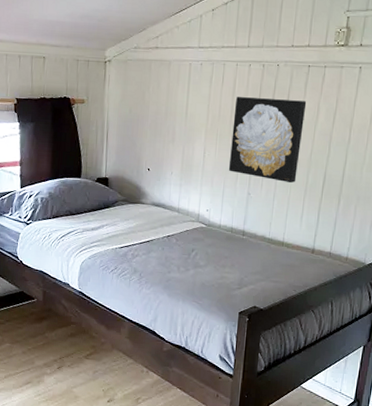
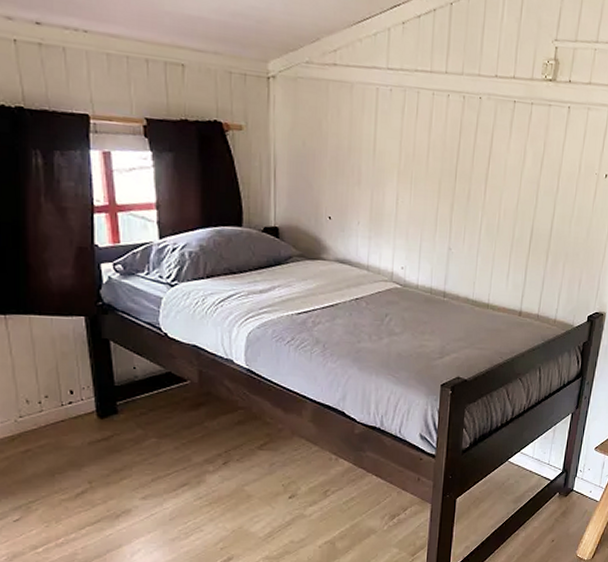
wall art: present [228,97,307,184] -> none [425,133,513,238]

